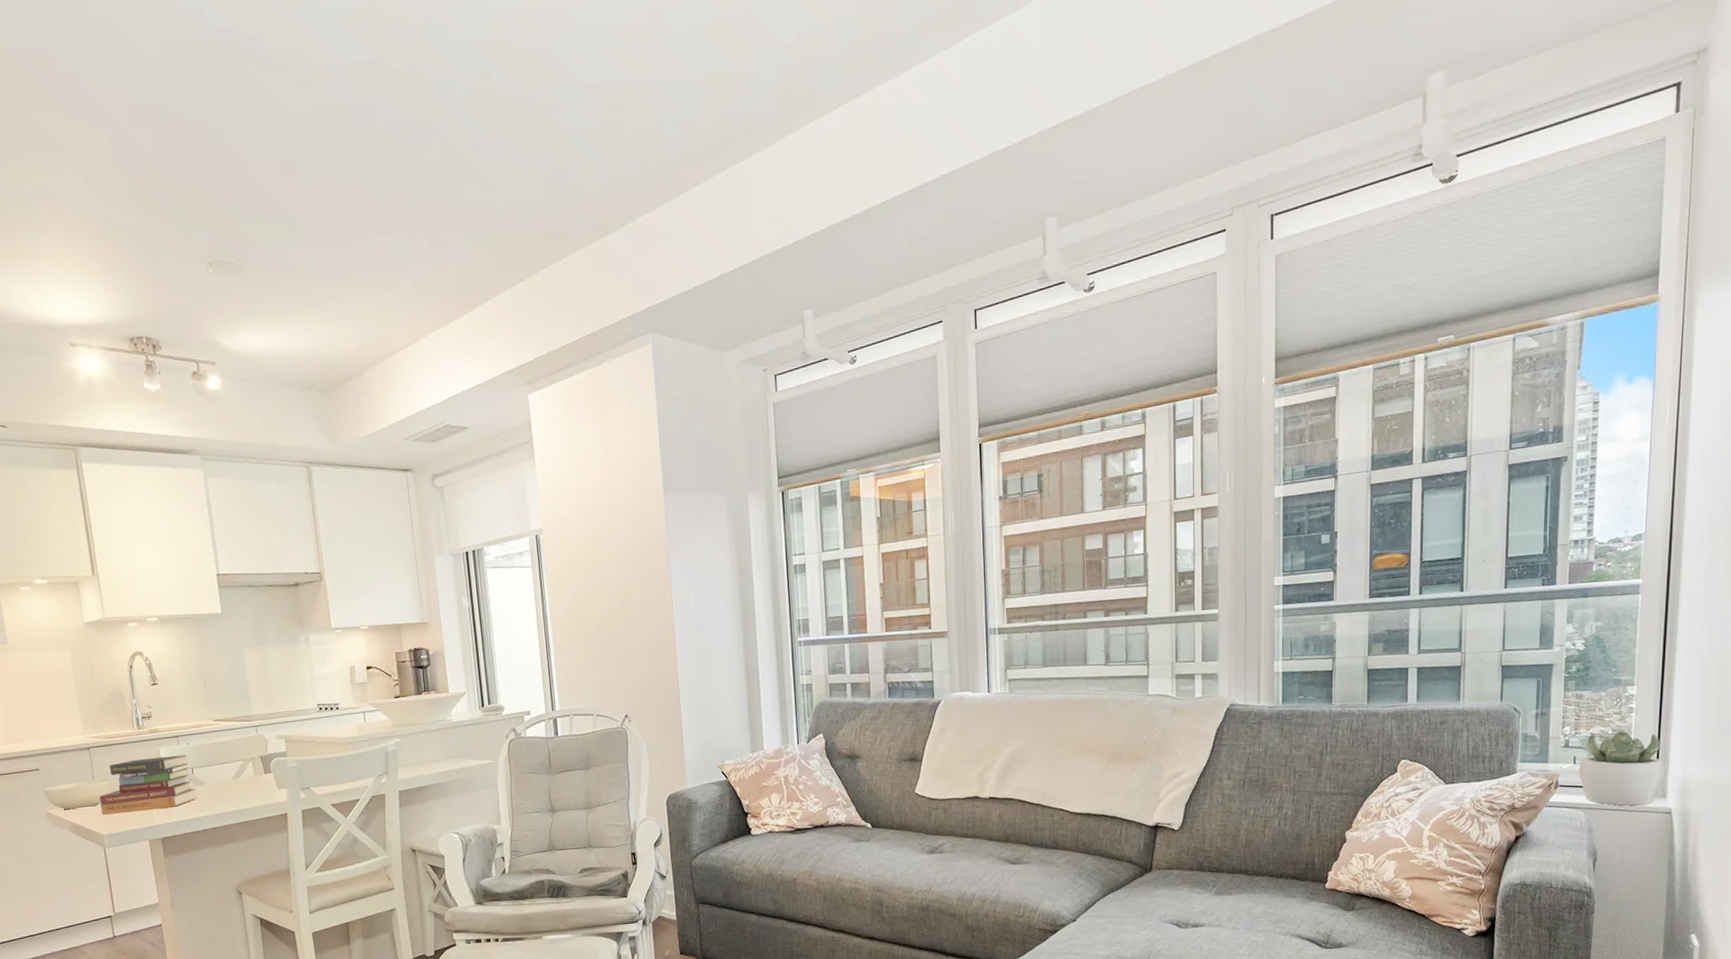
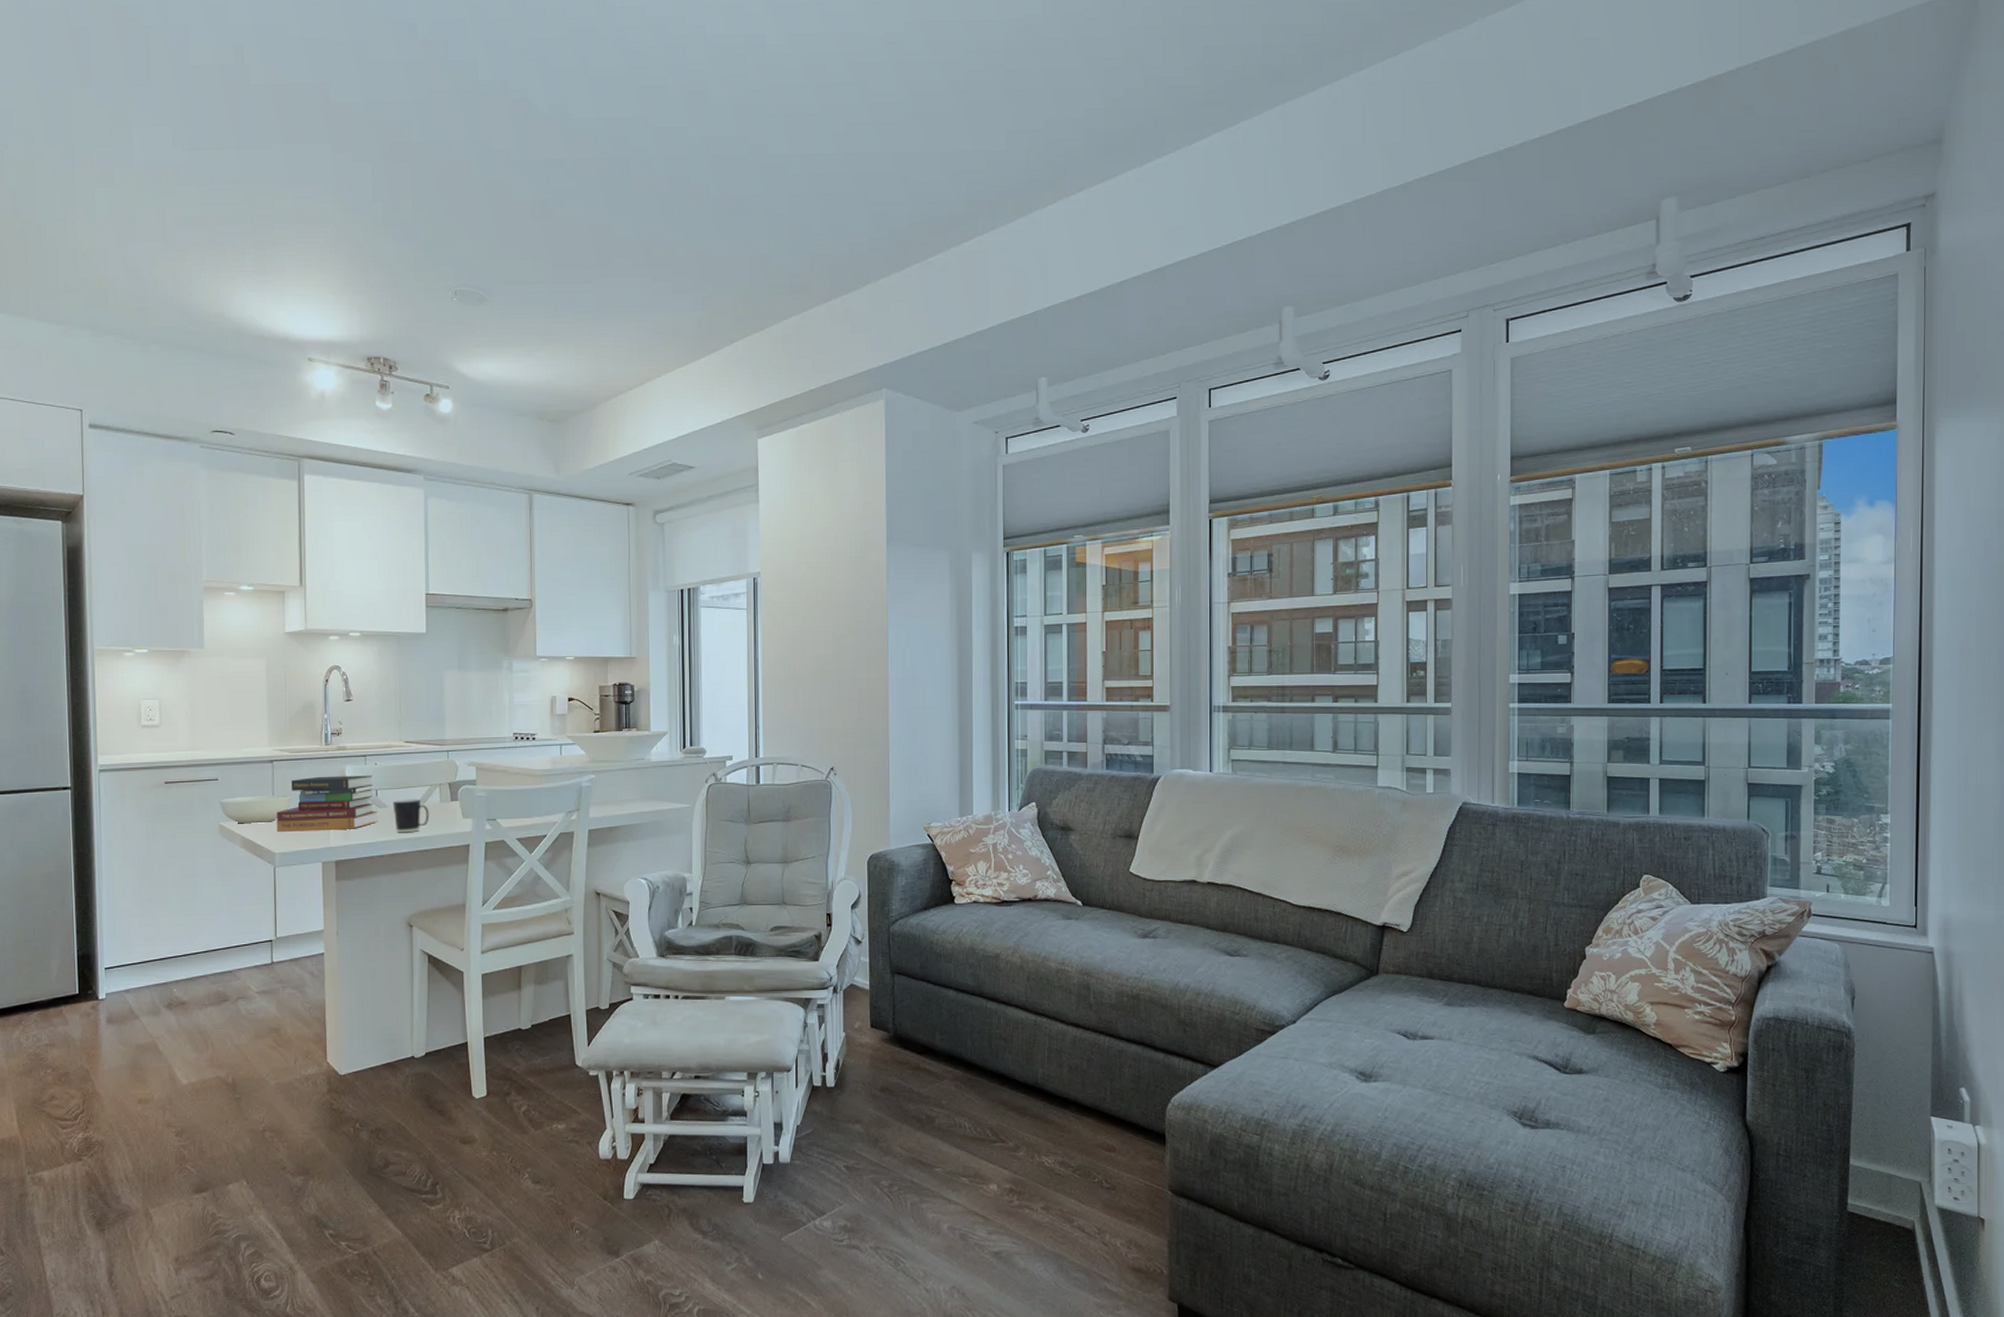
mug: none [209,773,246,807] -> present [392,799,430,833]
succulent plant: present [1578,731,1666,806] -> none [1832,861,1925,942]

